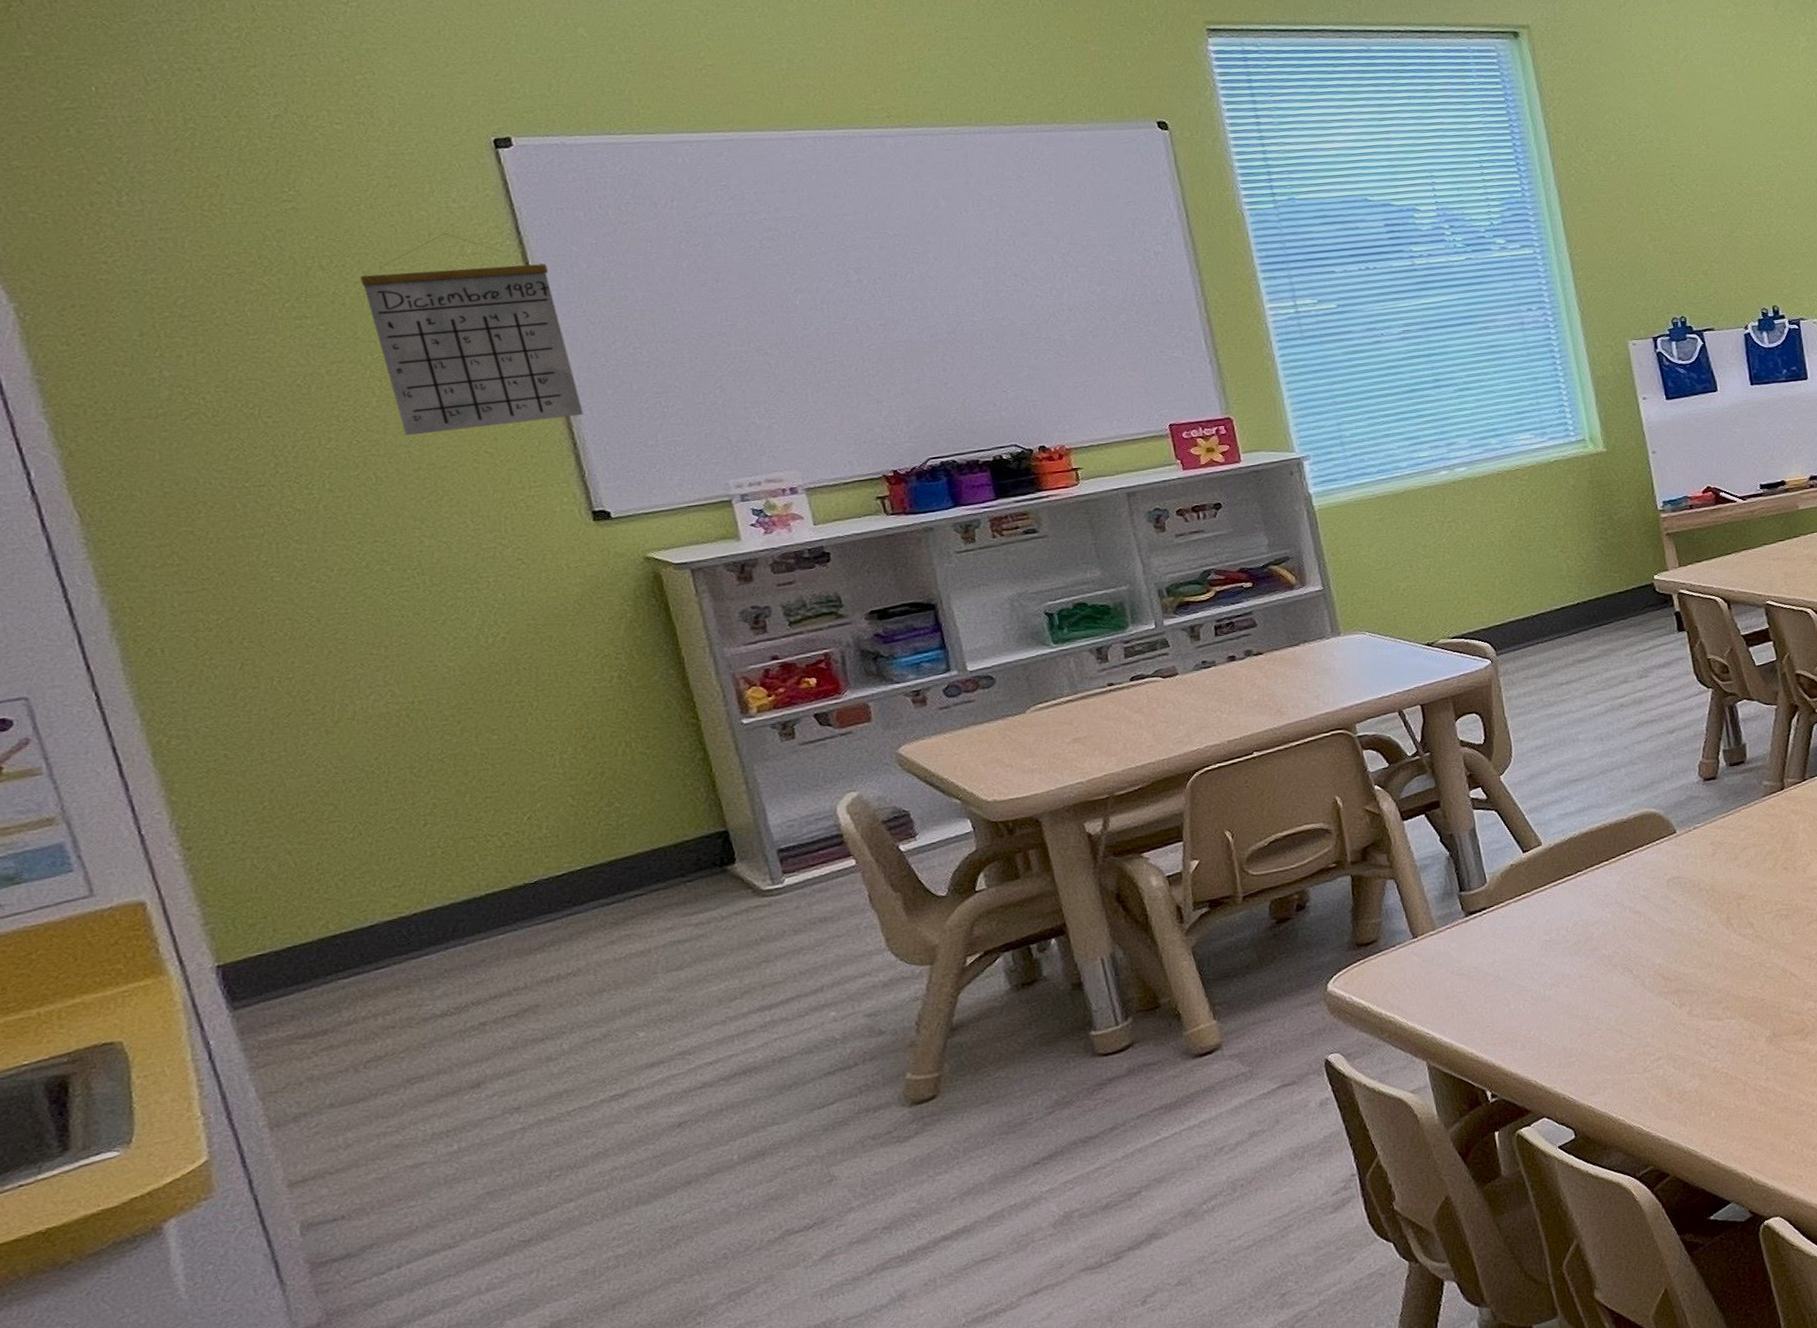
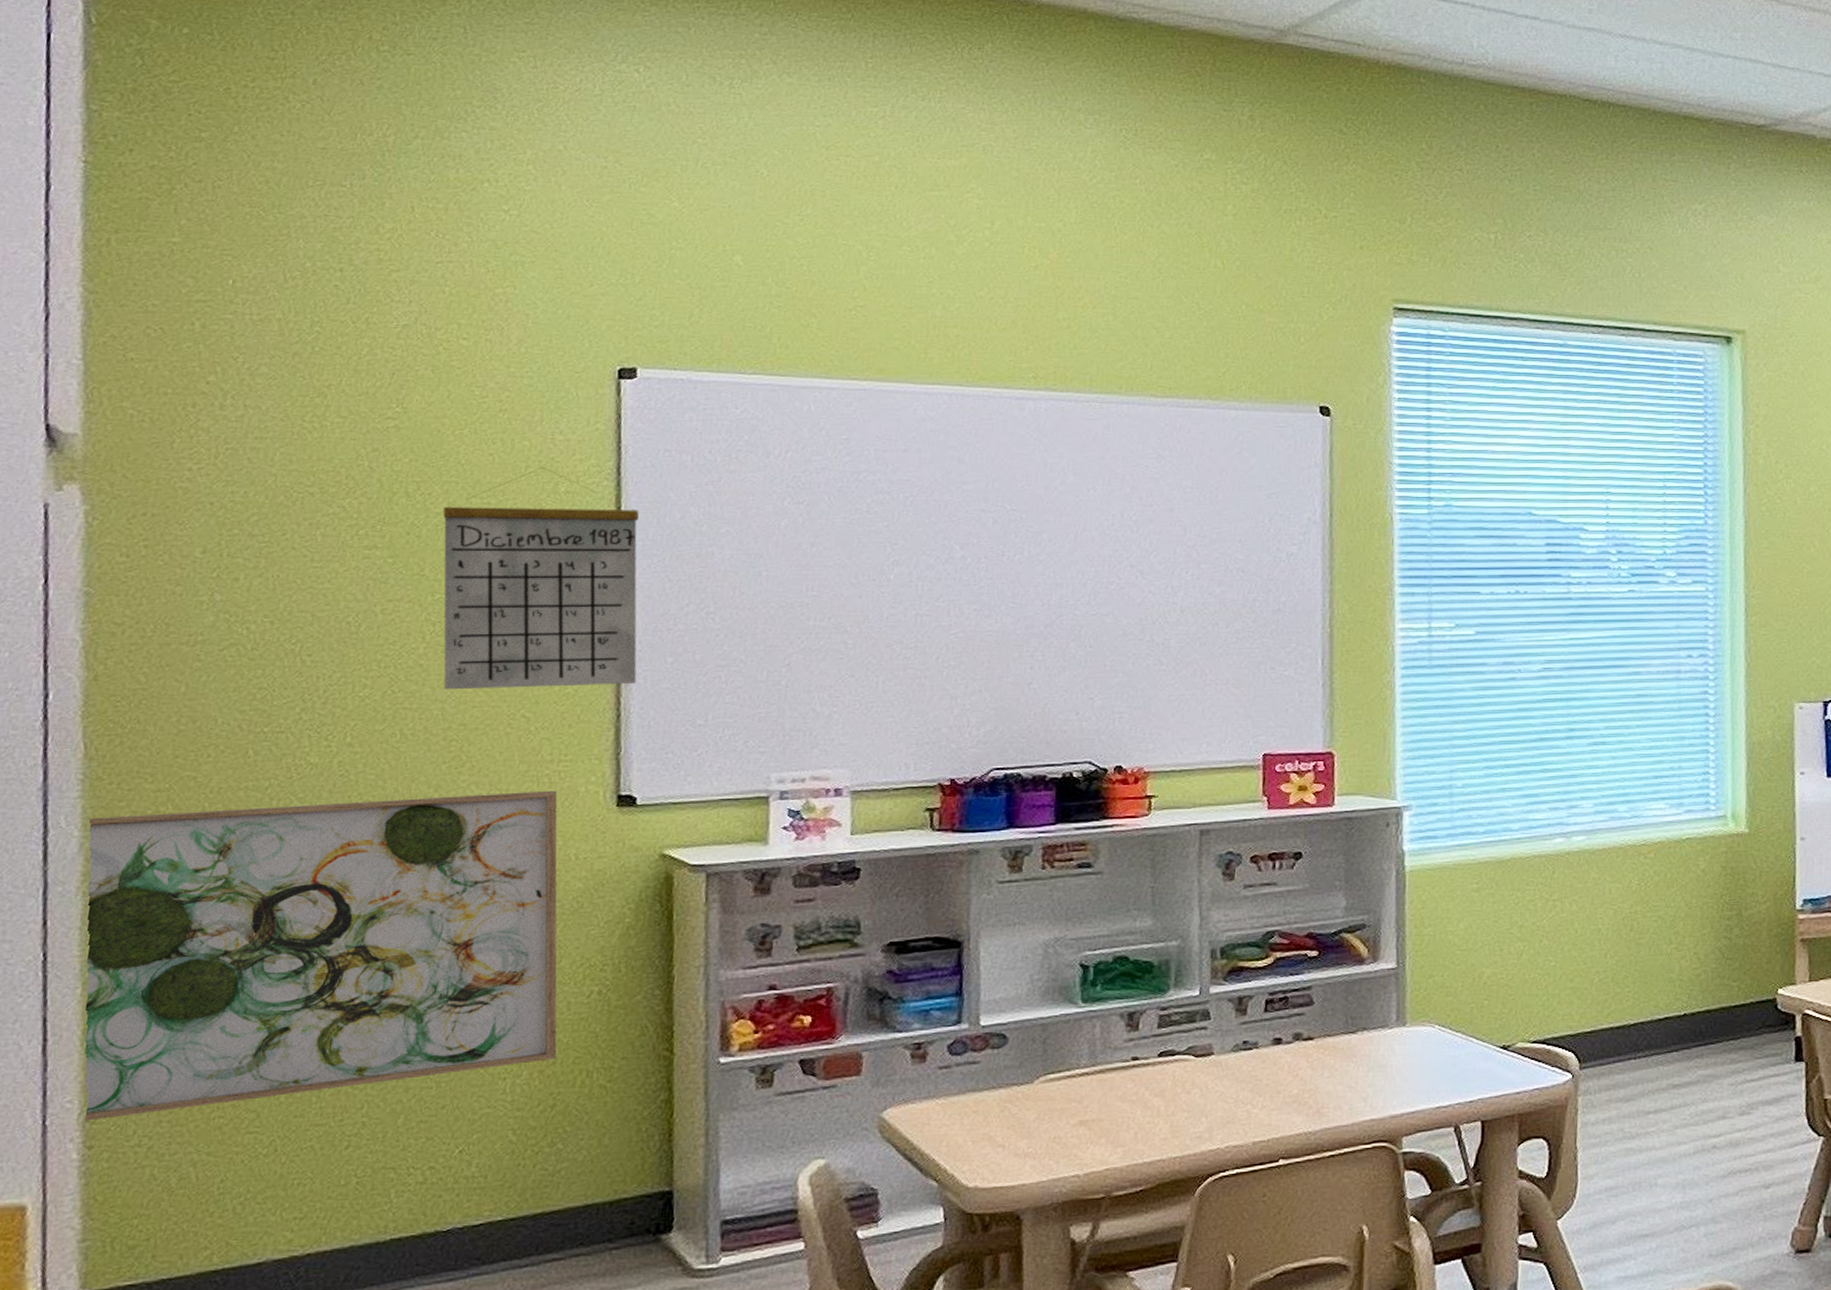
wall art: none [100,512,595,828] -> present [85,790,558,1121]

